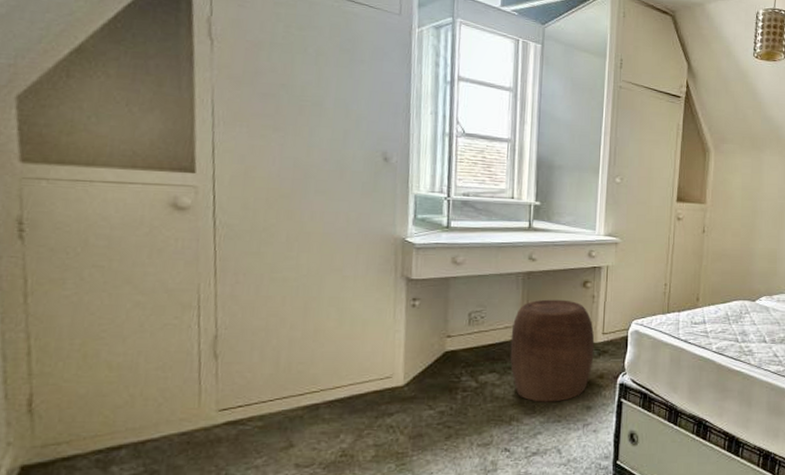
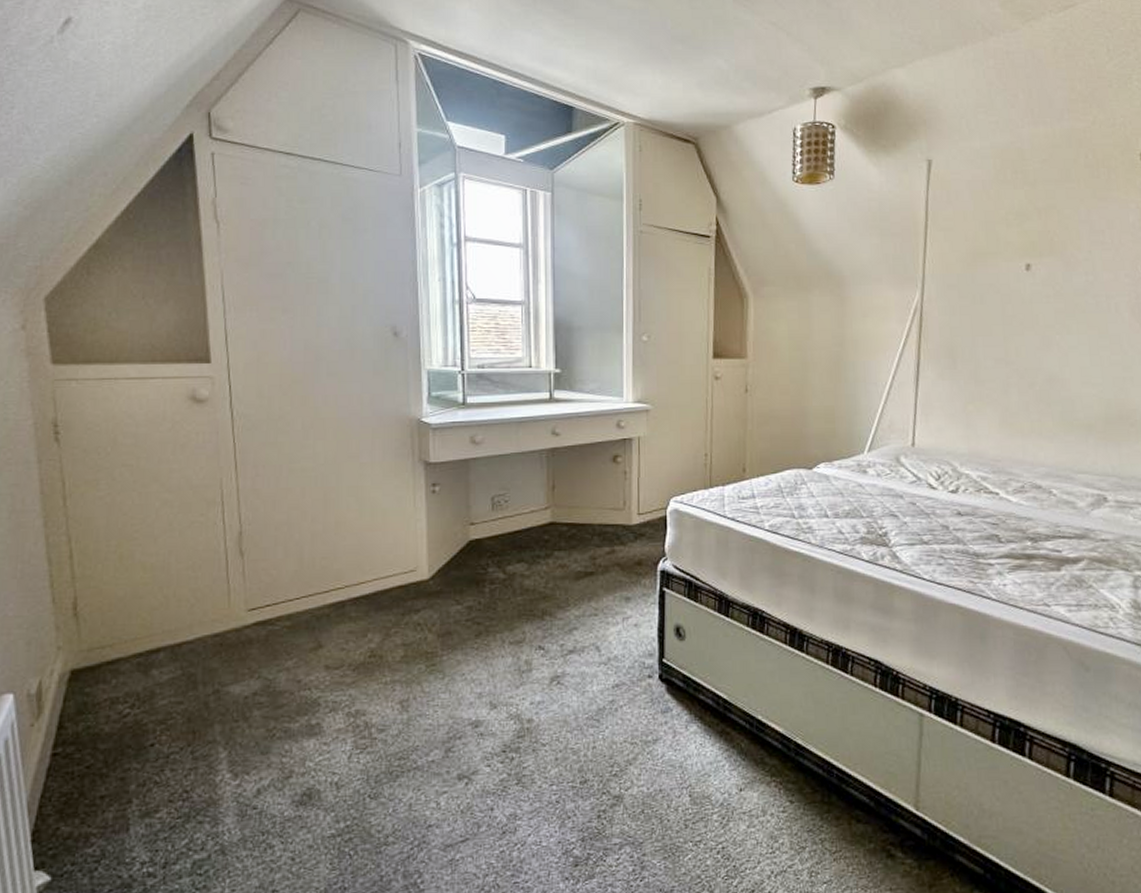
stool: present [510,299,595,402] -> none [538,477,630,594]

